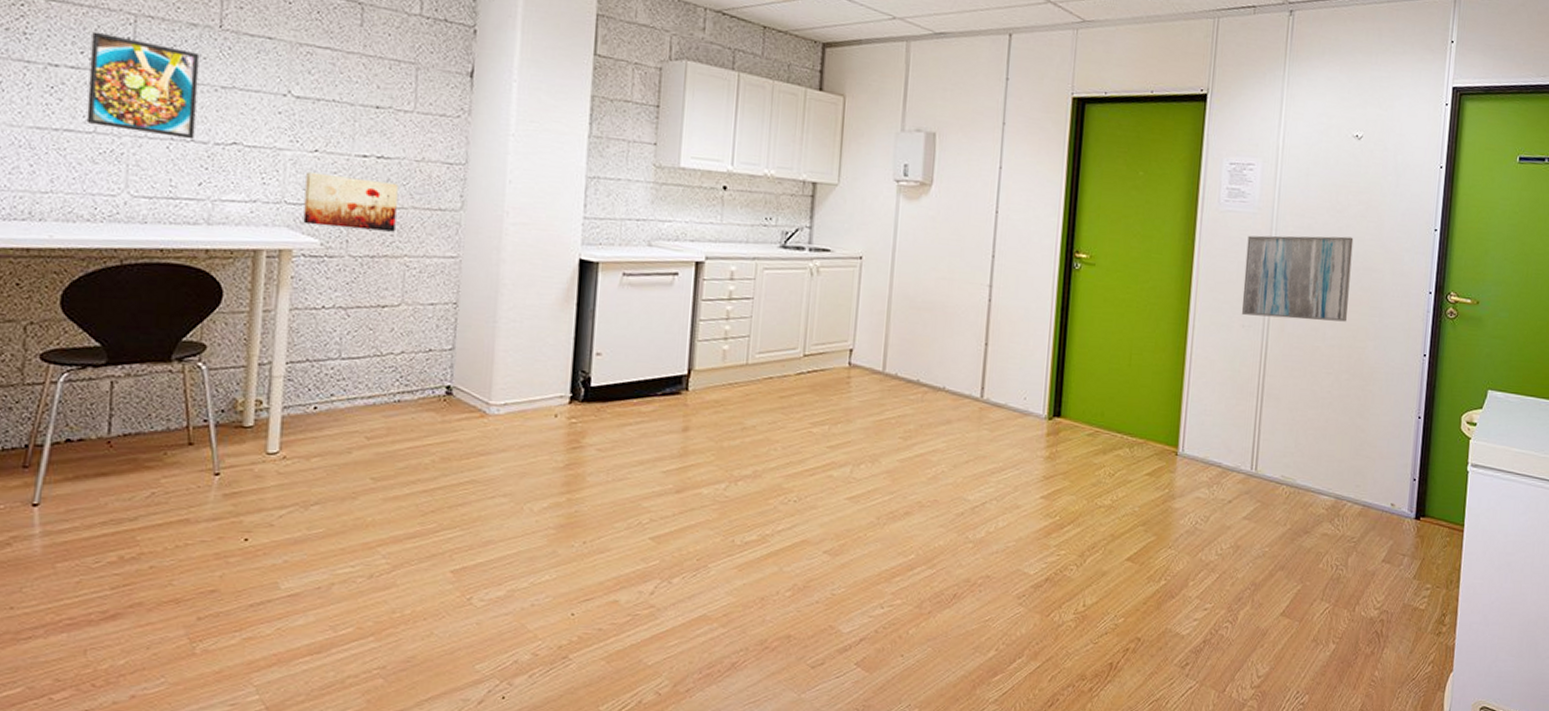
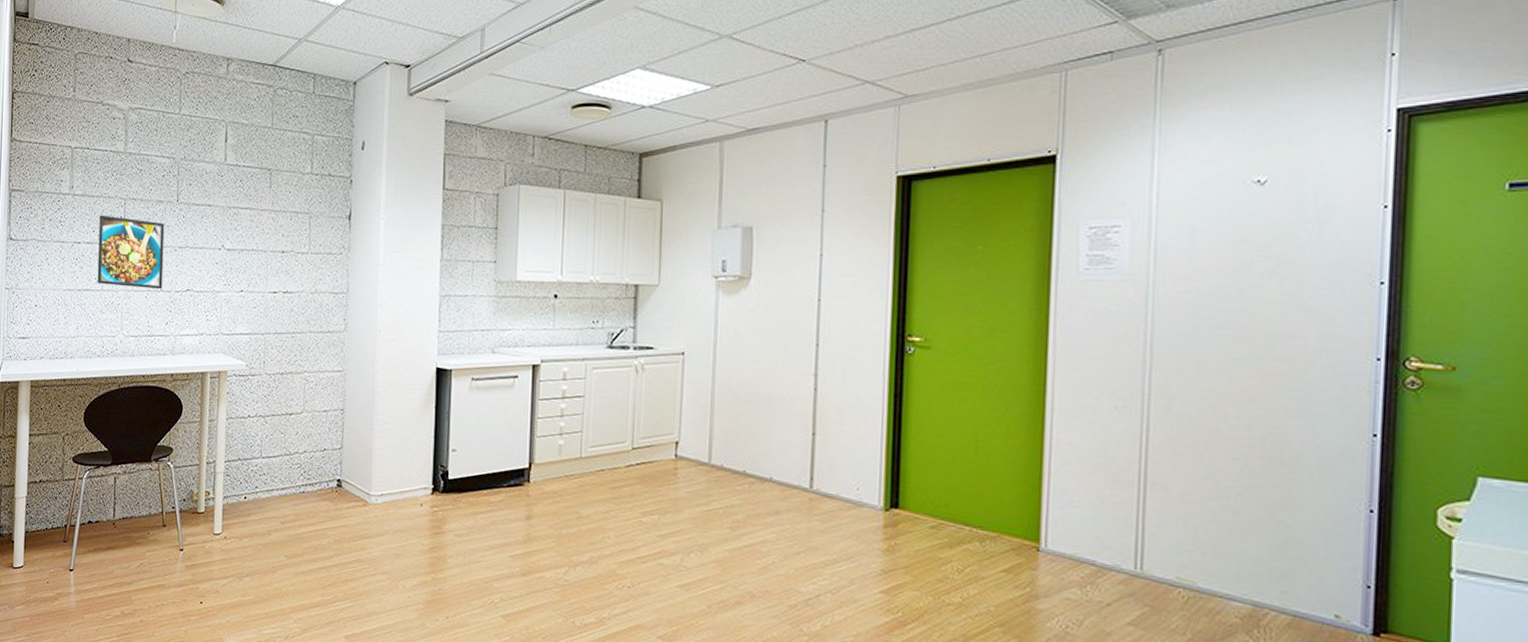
wall art: present [303,172,398,232] -> none [234,308,299,353]
wall art: present [1242,235,1354,322] -> none [1113,299,1261,398]

